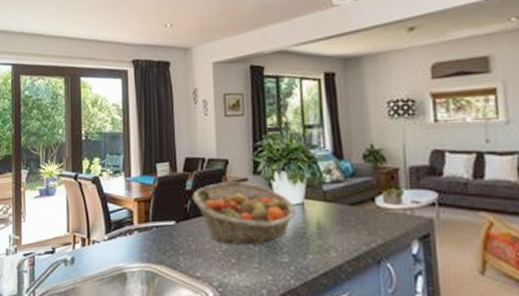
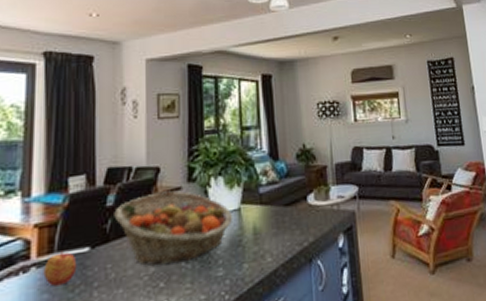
apple: none [143,222,167,248] -> present [43,251,77,287]

